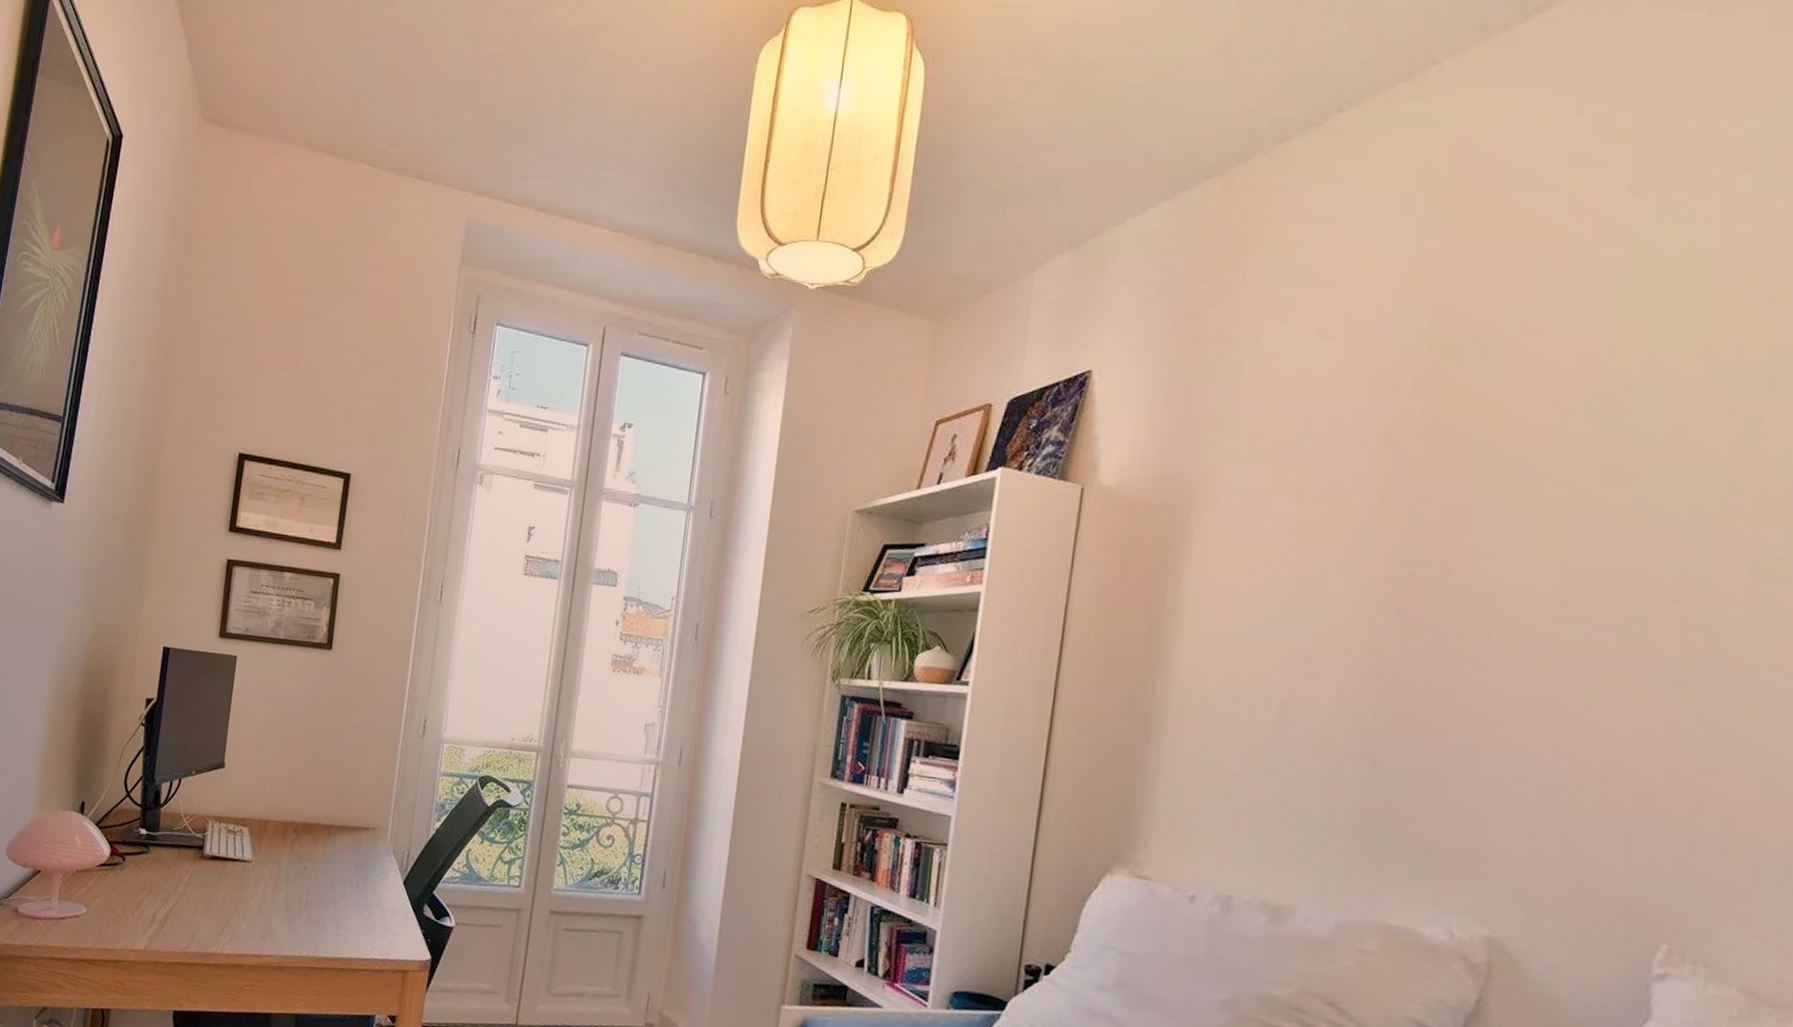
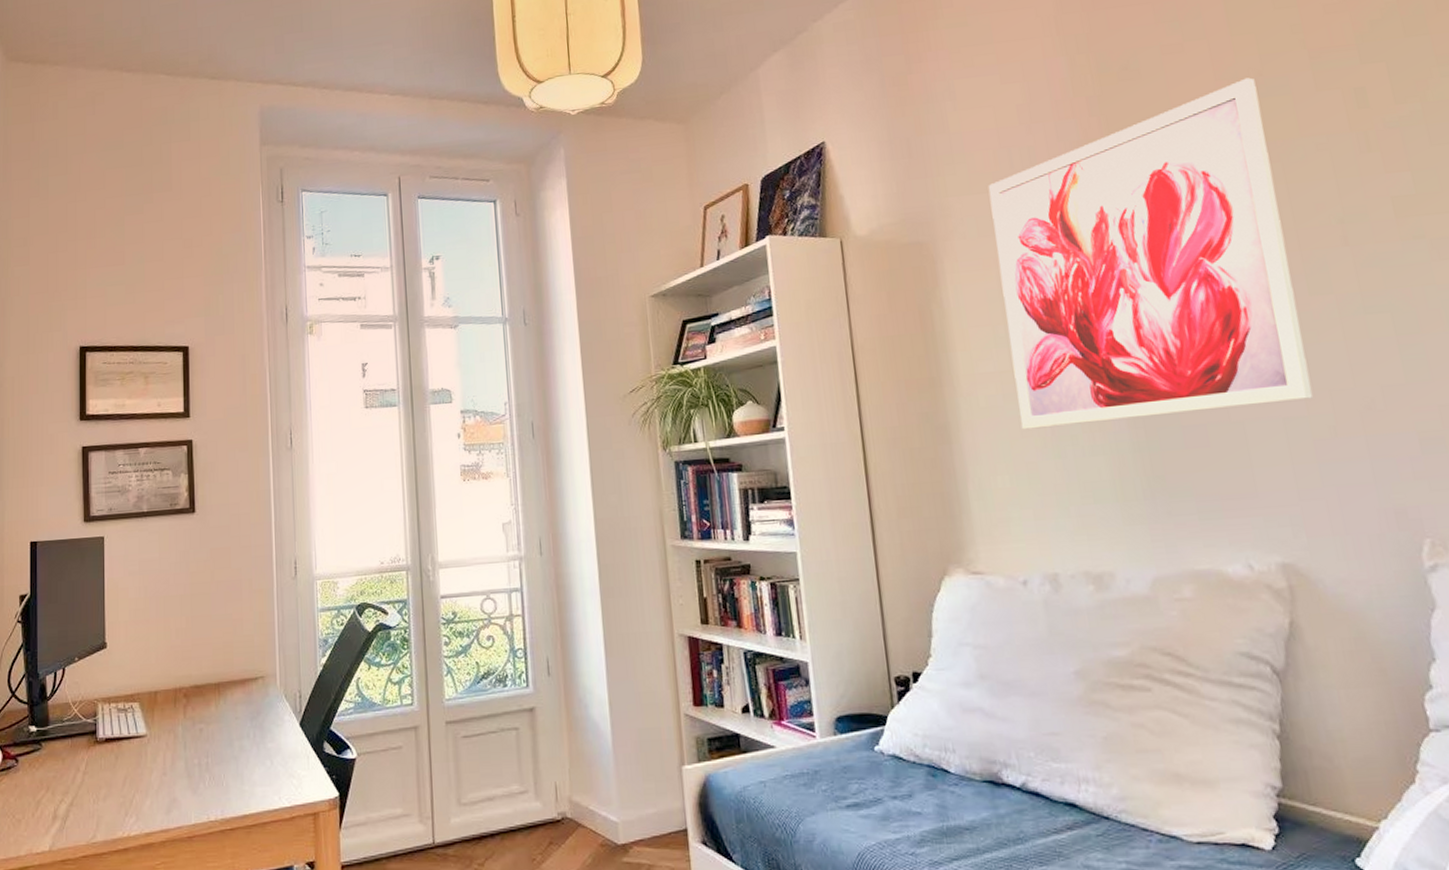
wall art: none [1234,381,1628,767] -> present [988,77,1313,430]

